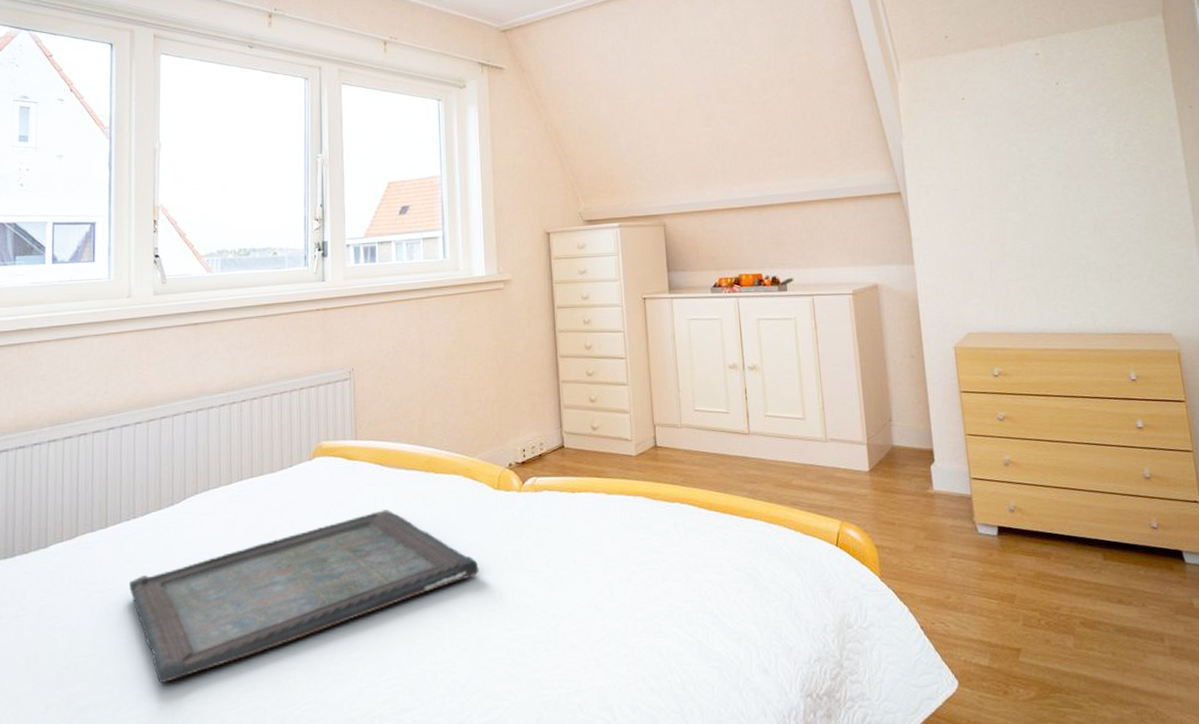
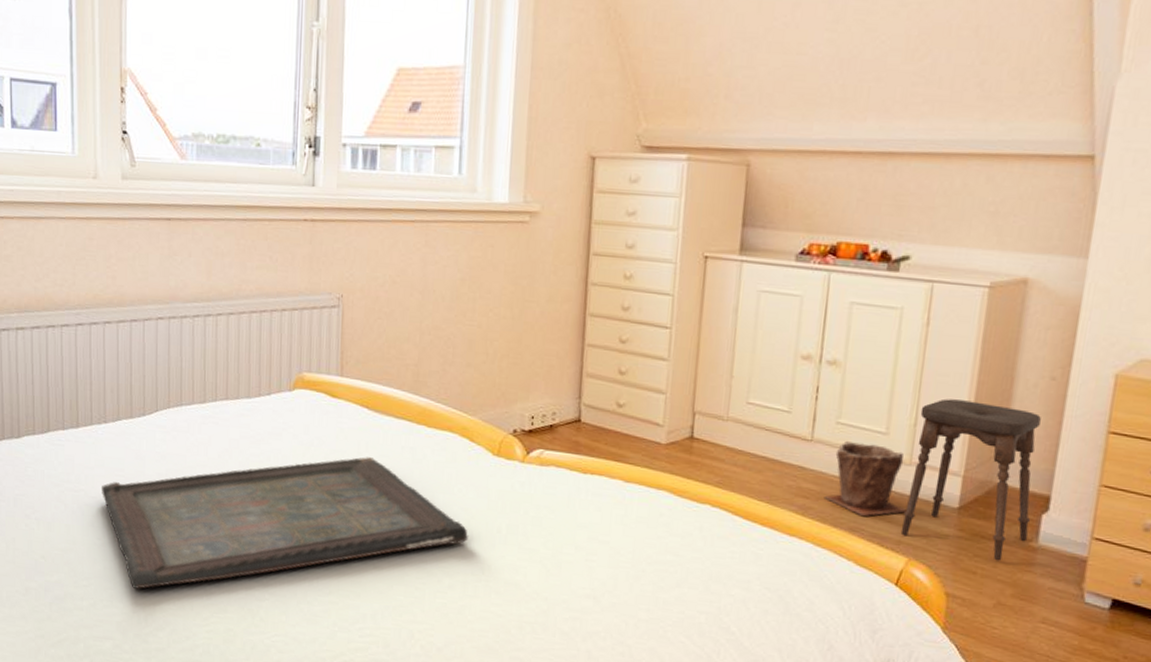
plant pot: none [767,429,832,490] -> present [824,440,907,516]
stool: none [825,382,925,511] -> present [900,398,1041,561]

